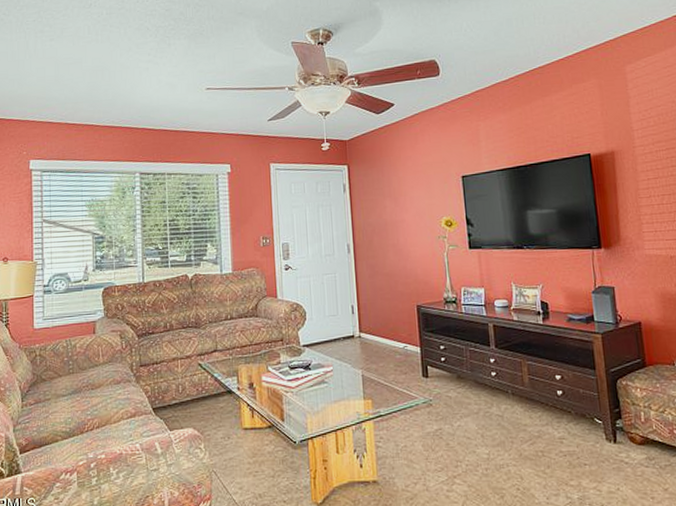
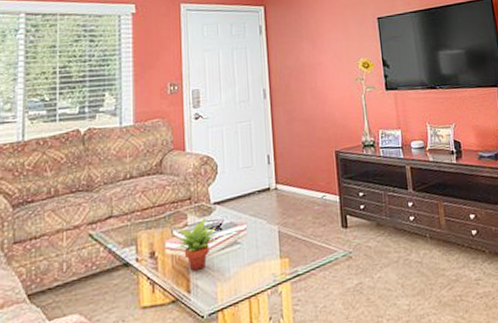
succulent plant: none [270,358,307,403] -> present [175,218,218,271]

